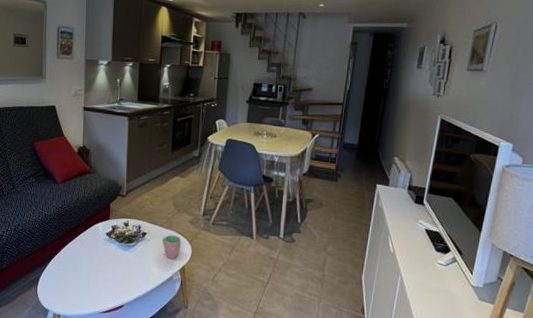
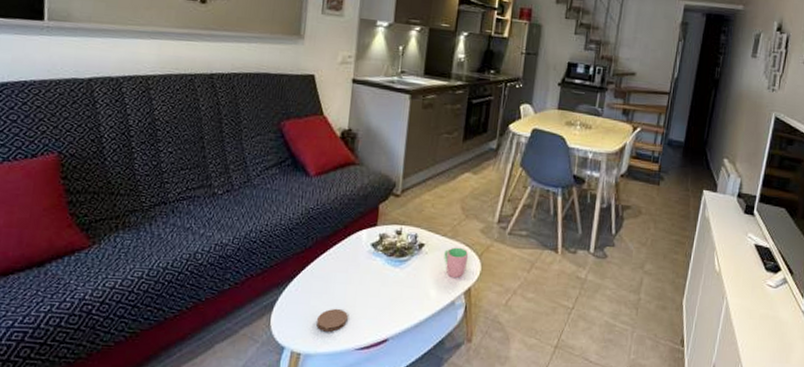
coaster: none [70,282,93,299] -> present [317,308,348,332]

